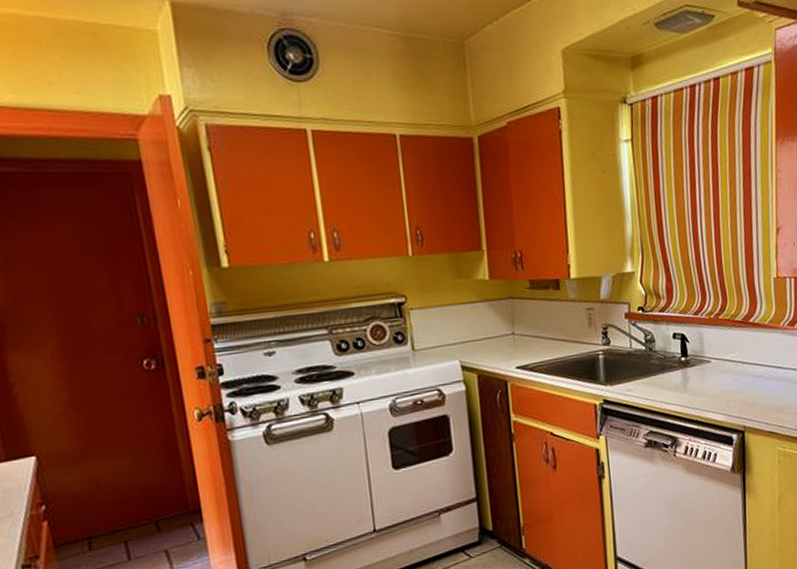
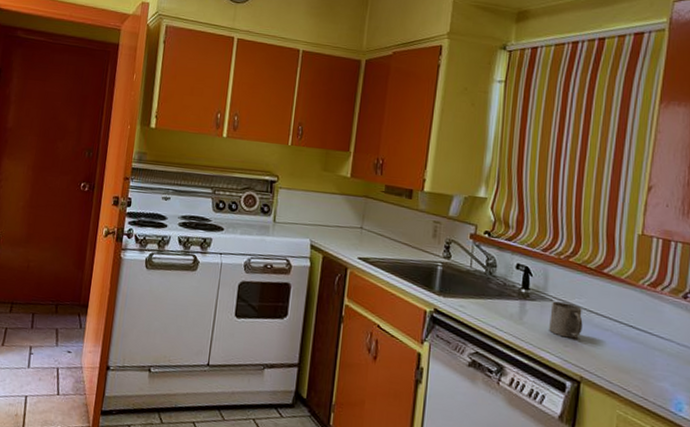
mug: none [709,360,740,394] -> present [549,301,583,339]

